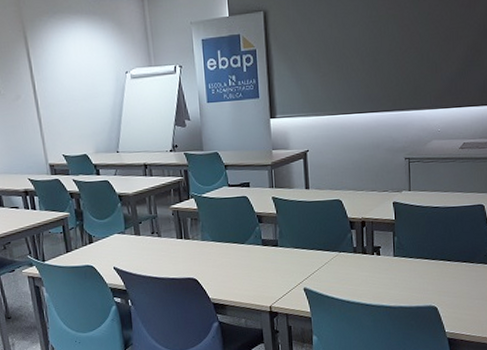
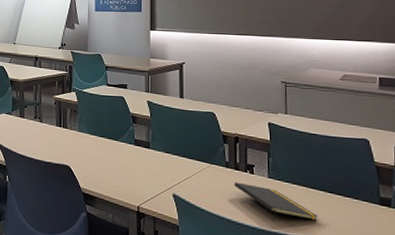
notepad: none [362,265,438,297] -> present [235,182,318,222]

